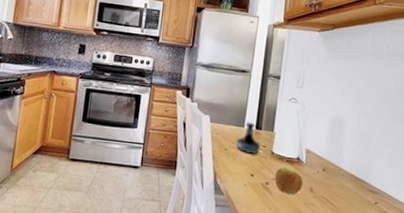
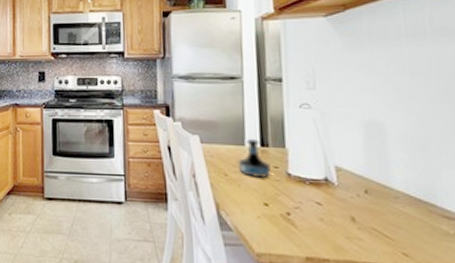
apple: present [274,167,304,194] -> none [297,192,340,226]

